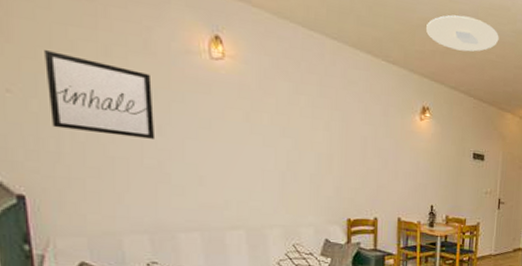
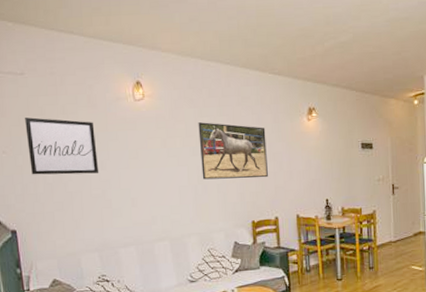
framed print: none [292,100,372,174] -> present [198,122,268,180]
ceiling light: present [426,15,499,52] -> none [305,17,374,50]

